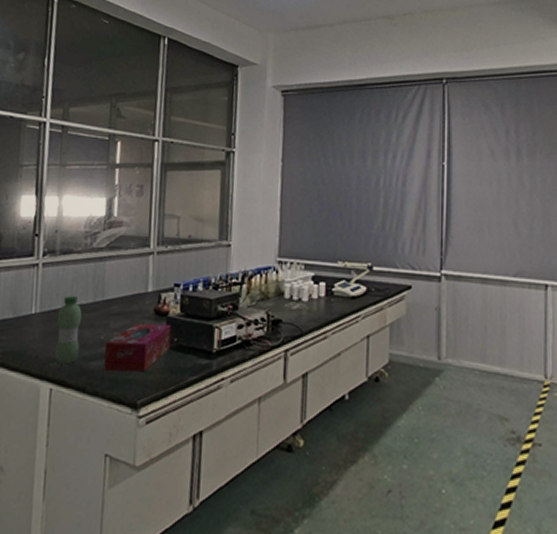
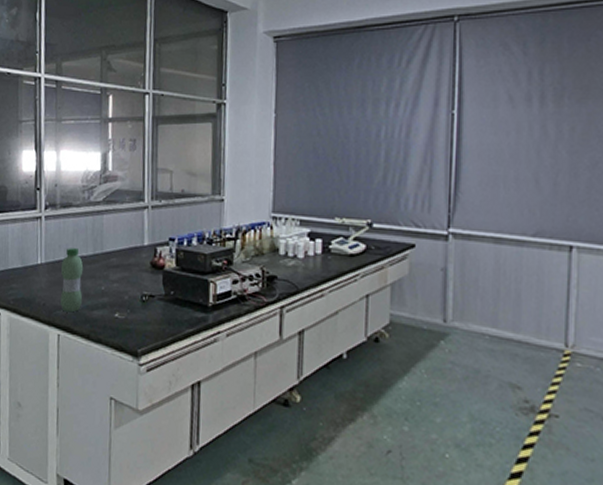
tissue box: present [104,323,172,372] -> none [105,276,168,323]

